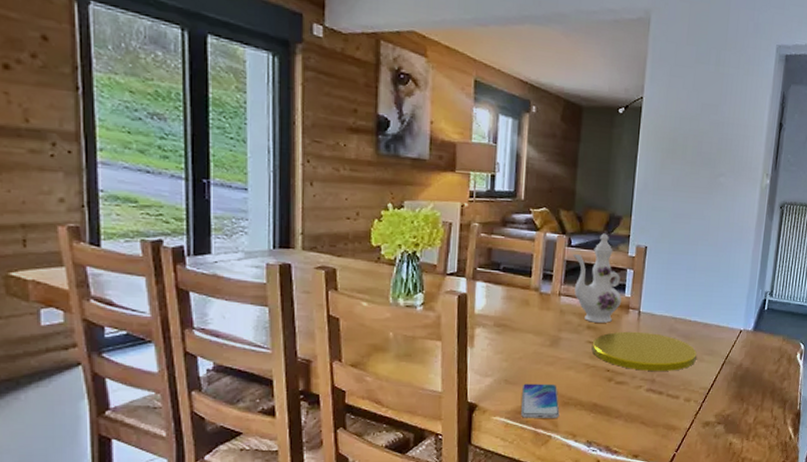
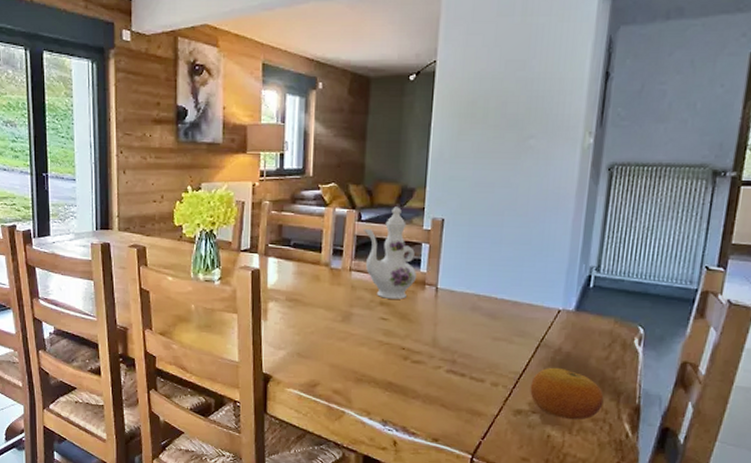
smartphone: present [521,383,560,418] -> none [314,358,353,394]
plate: present [591,331,697,371] -> none [385,308,505,352]
fruit: none [716,381,774,428] -> present [530,367,604,420]

